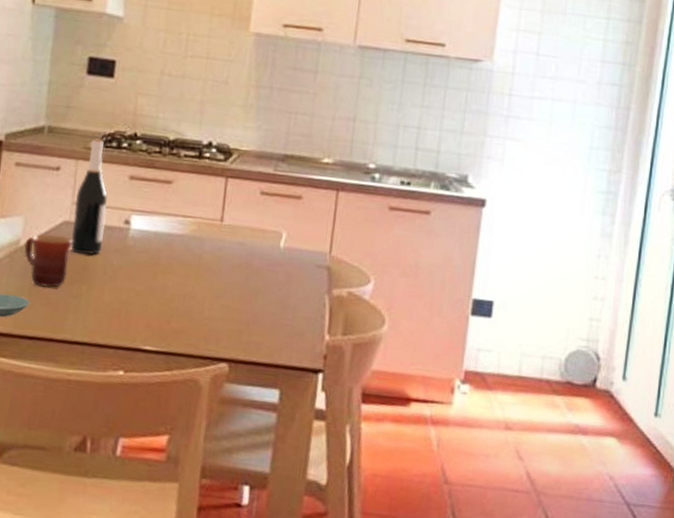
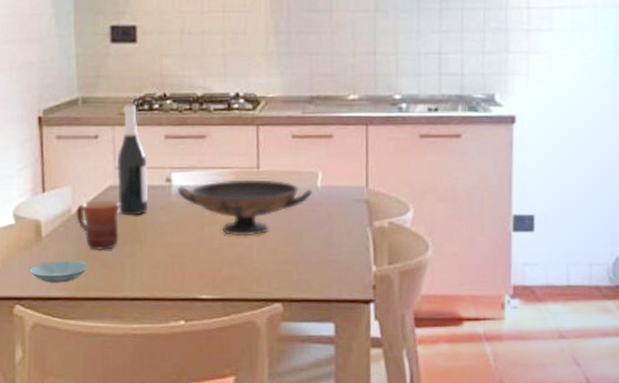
decorative bowl: none [134,229,274,290] -> present [176,179,312,236]

